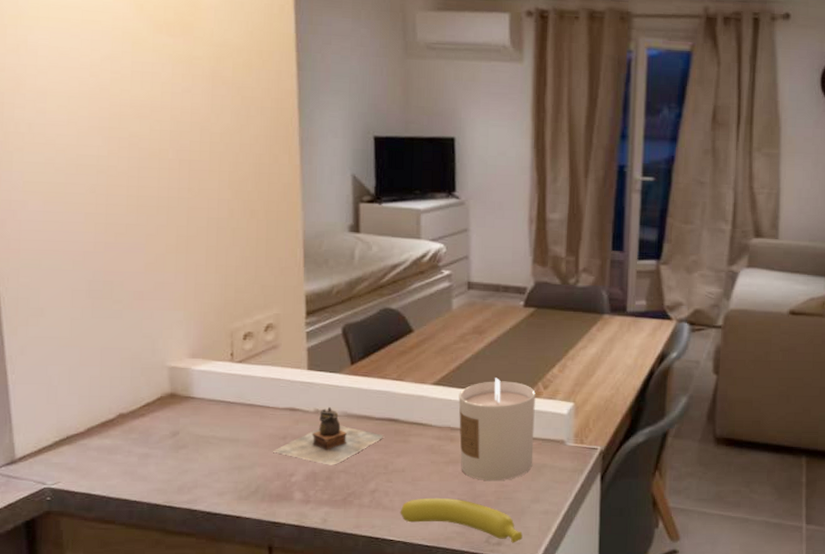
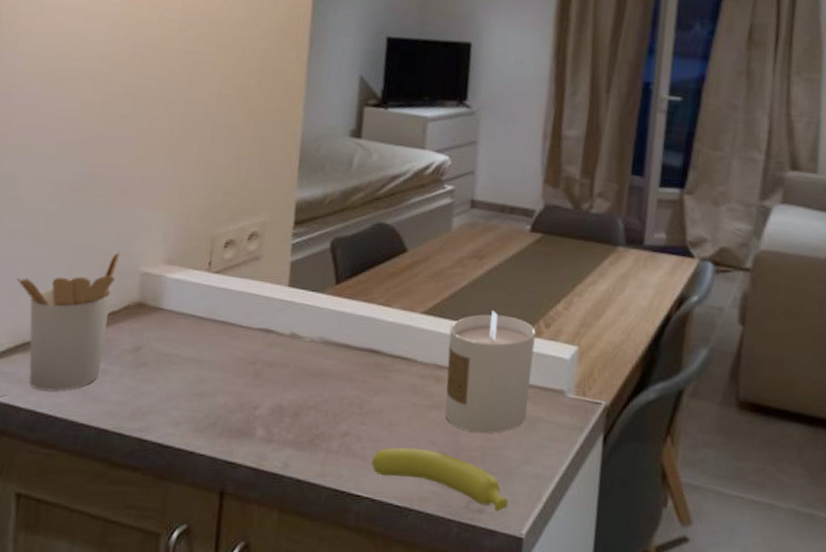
utensil holder: none [51,349,147,476] -> present [16,251,121,392]
teapot: present [272,406,385,465] -> none [238,330,364,399]

